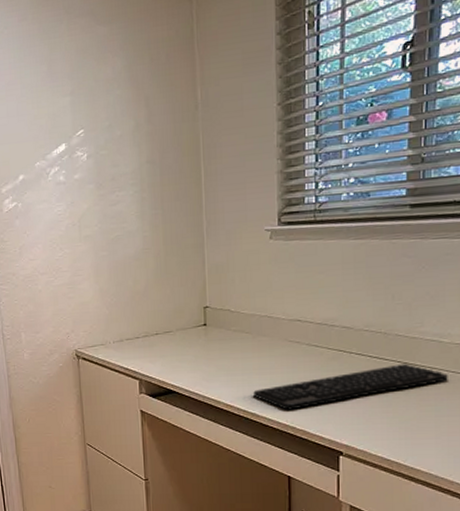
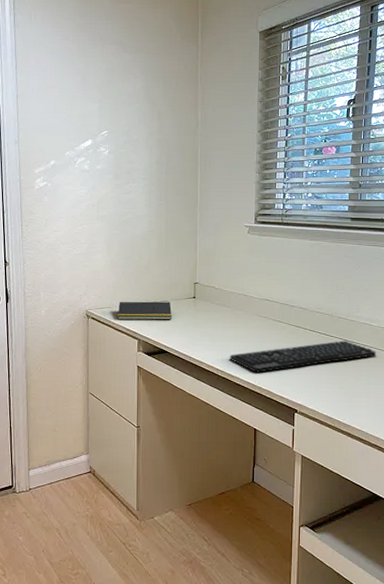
notepad: none [112,332,179,359] -> present [117,301,173,320]

